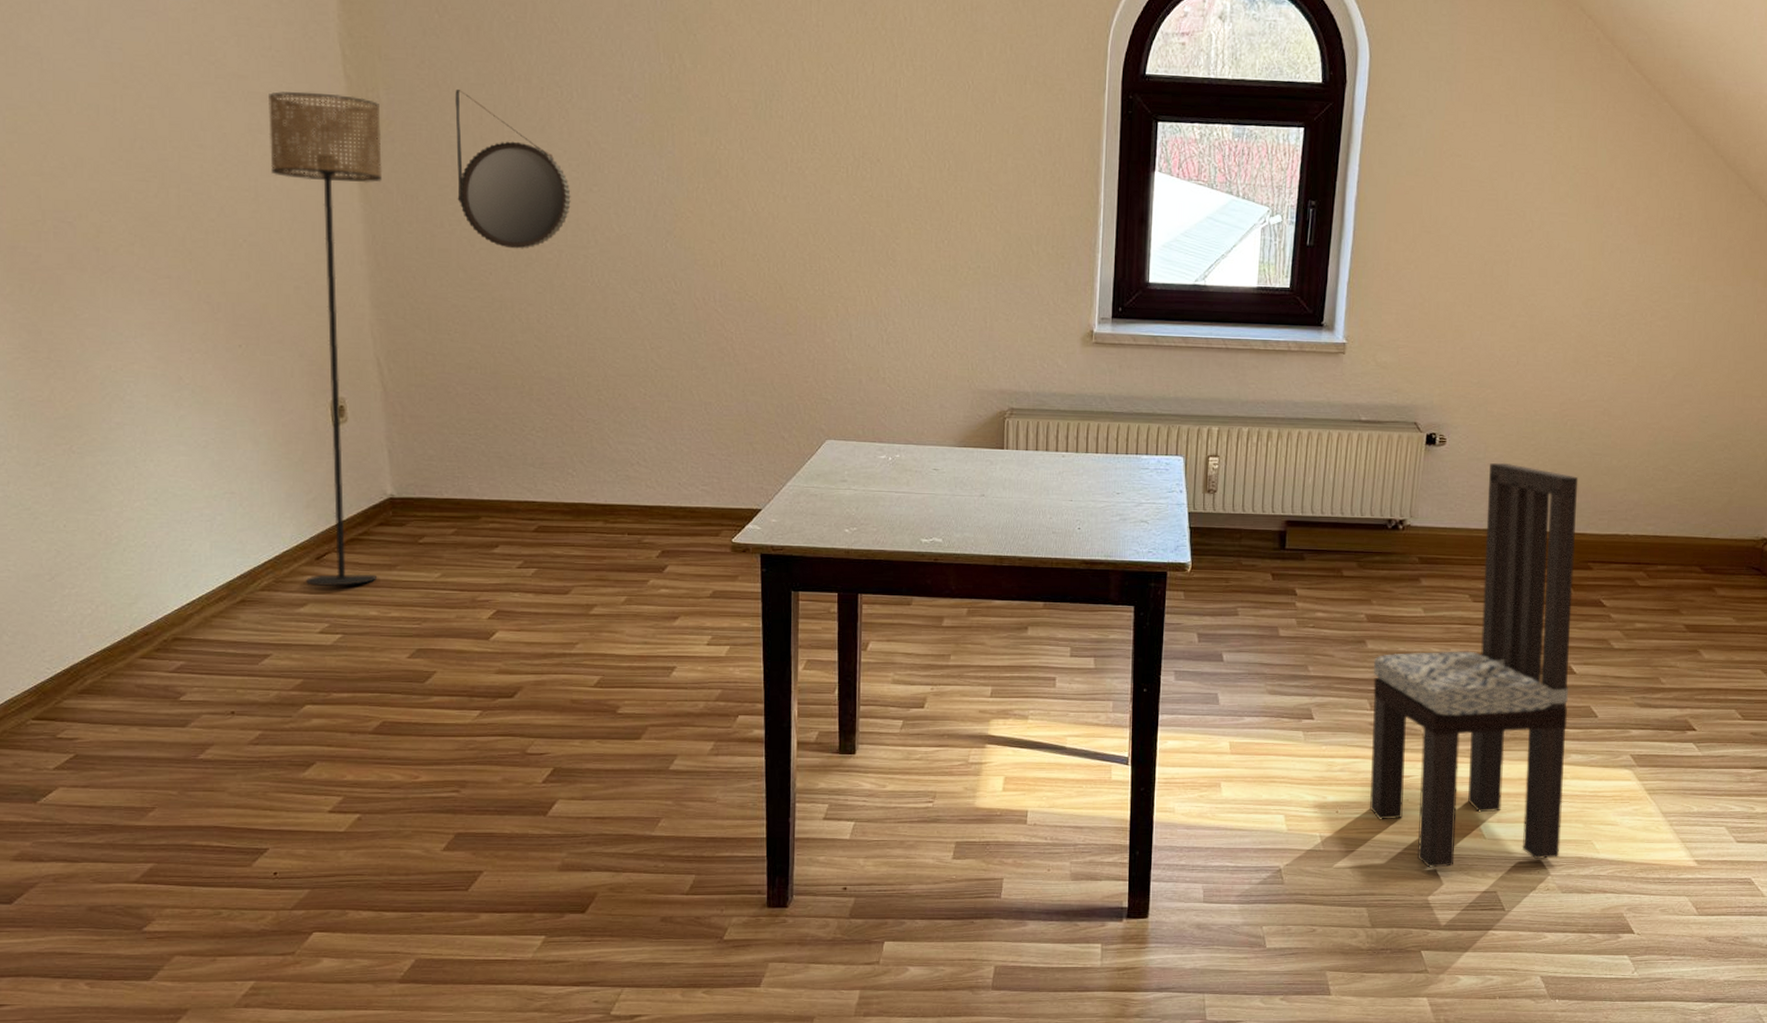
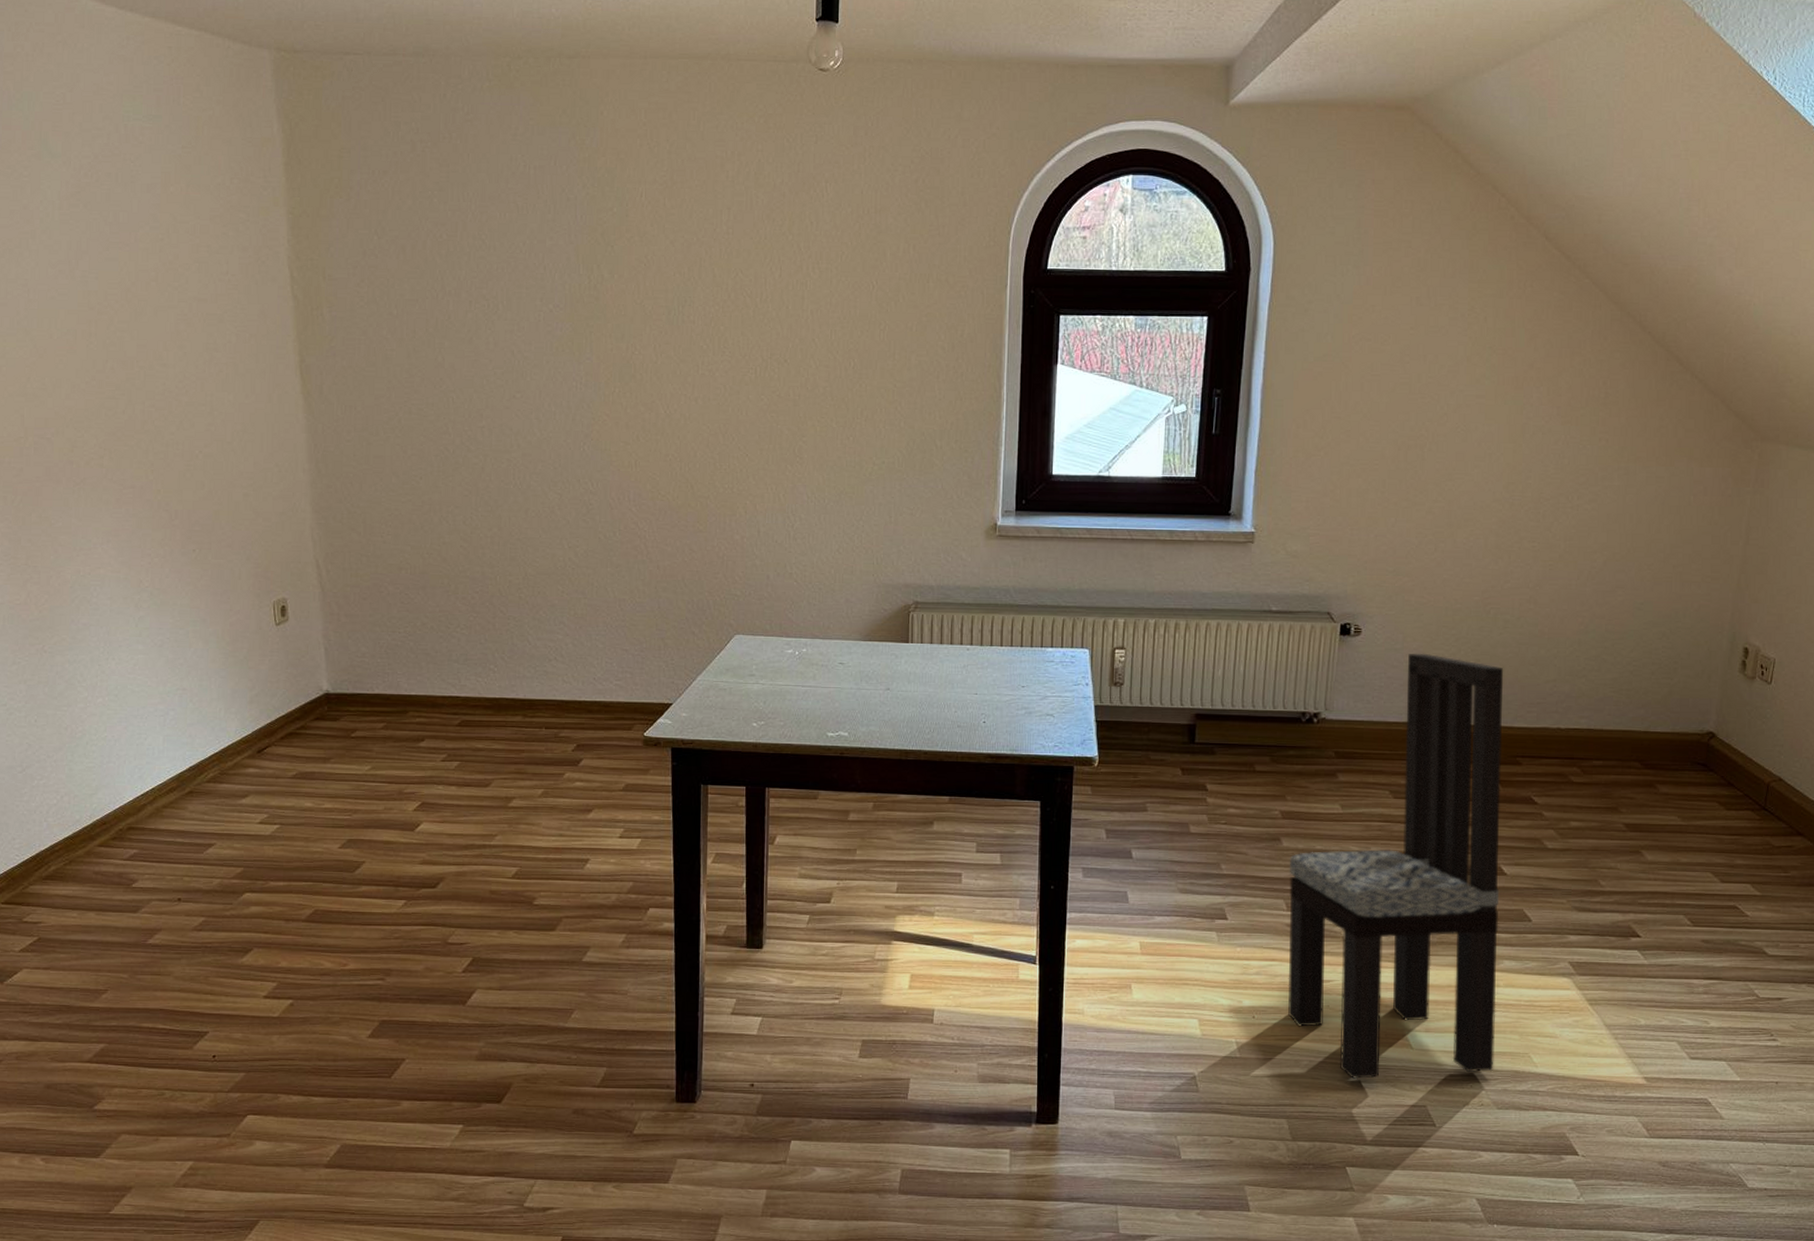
floor lamp: present [269,91,382,587] -> none [224,312,325,779]
home mirror: present [455,90,571,249] -> none [391,306,496,454]

